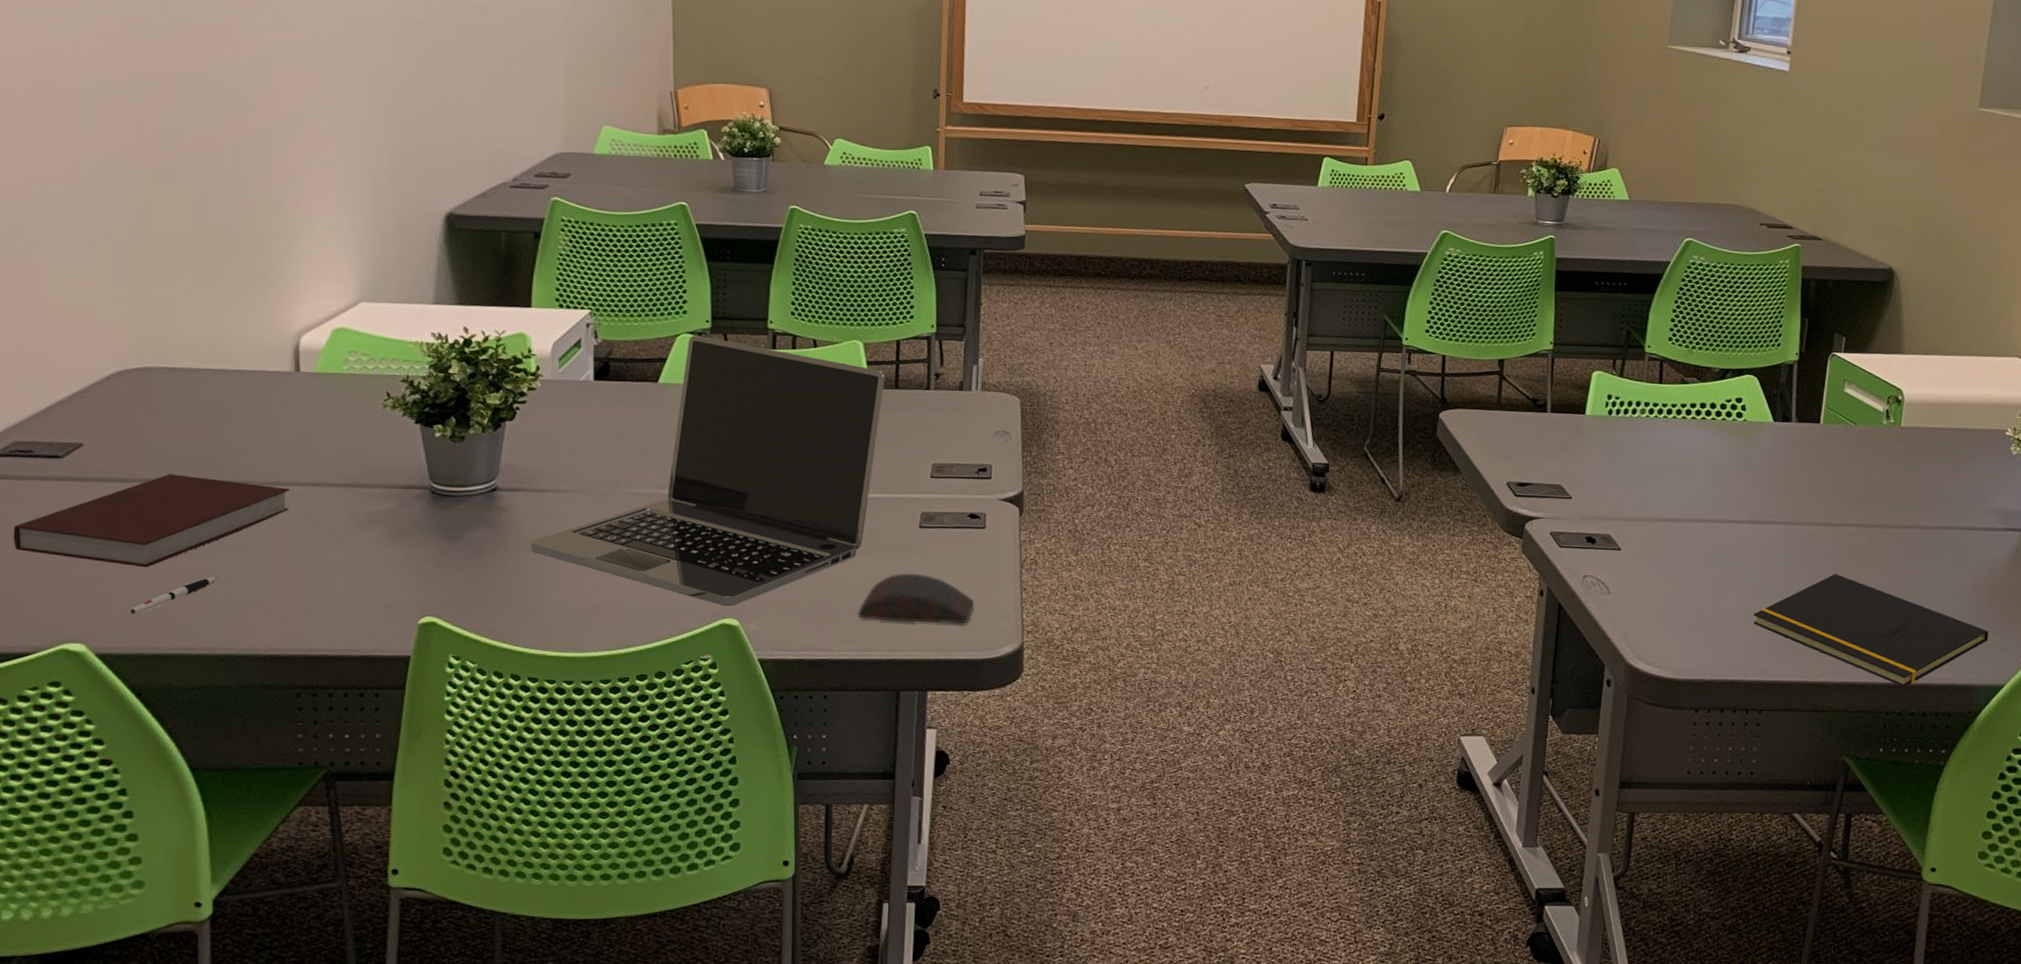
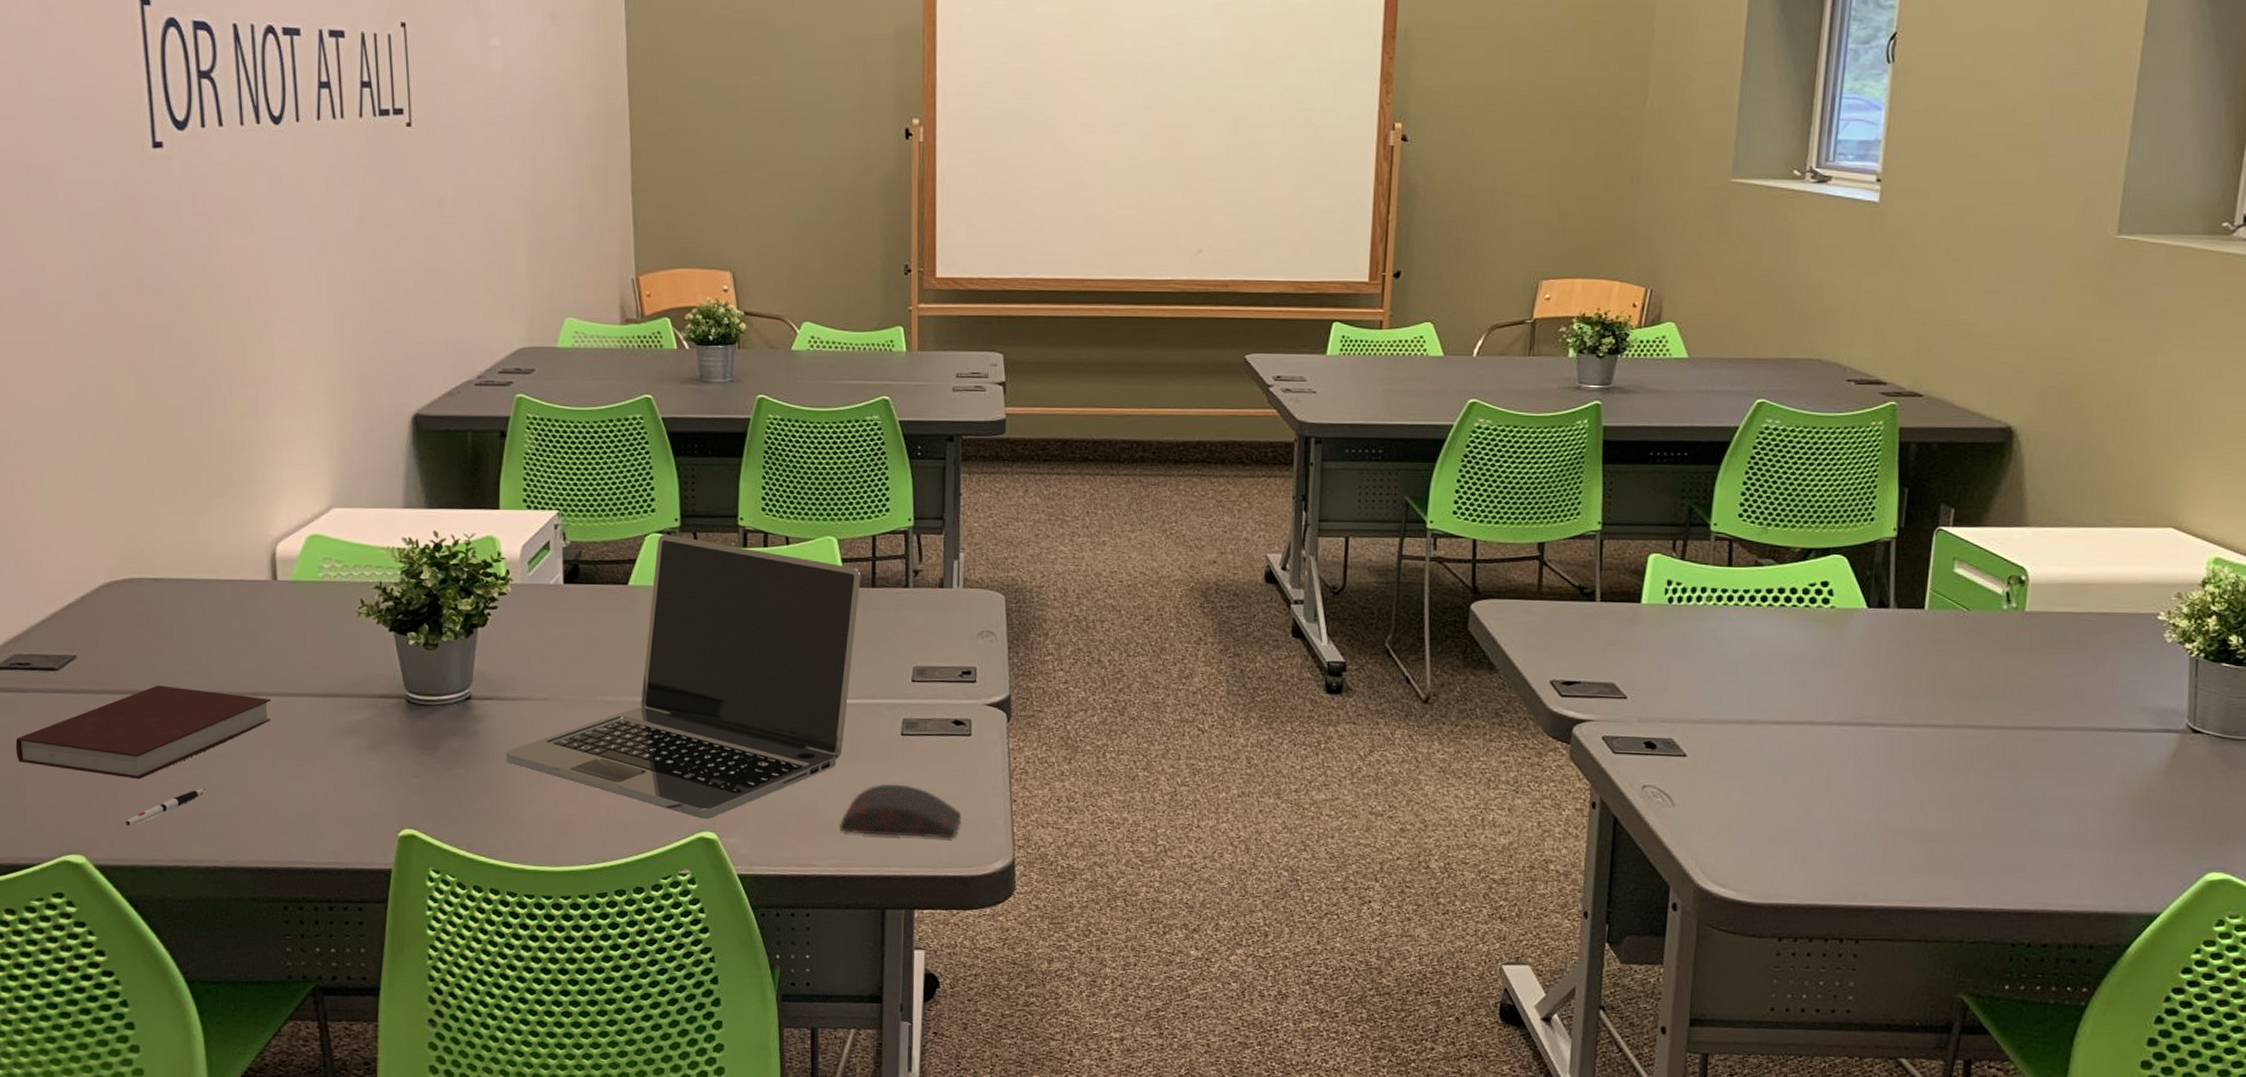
notepad: present [1753,574,1989,687] -> none [1847,783,2140,915]

